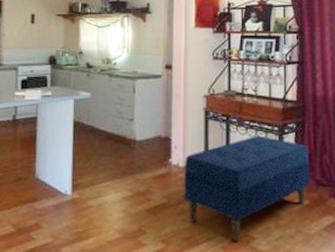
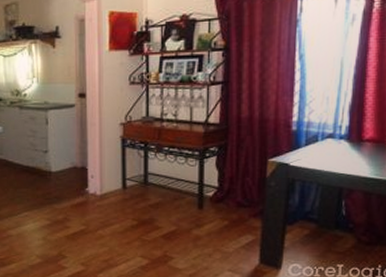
bench: present [184,135,310,241] -> none [102,160,231,261]

